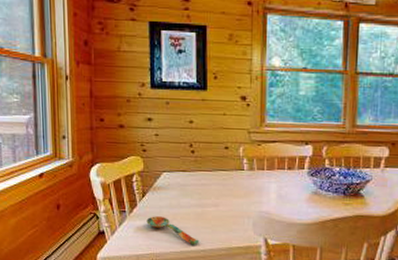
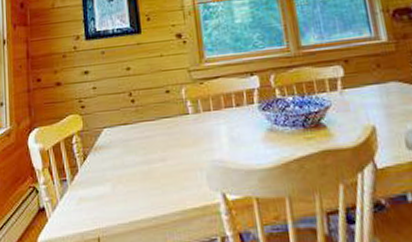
spoon: present [146,216,200,245] -> none [89,181,150,213]

